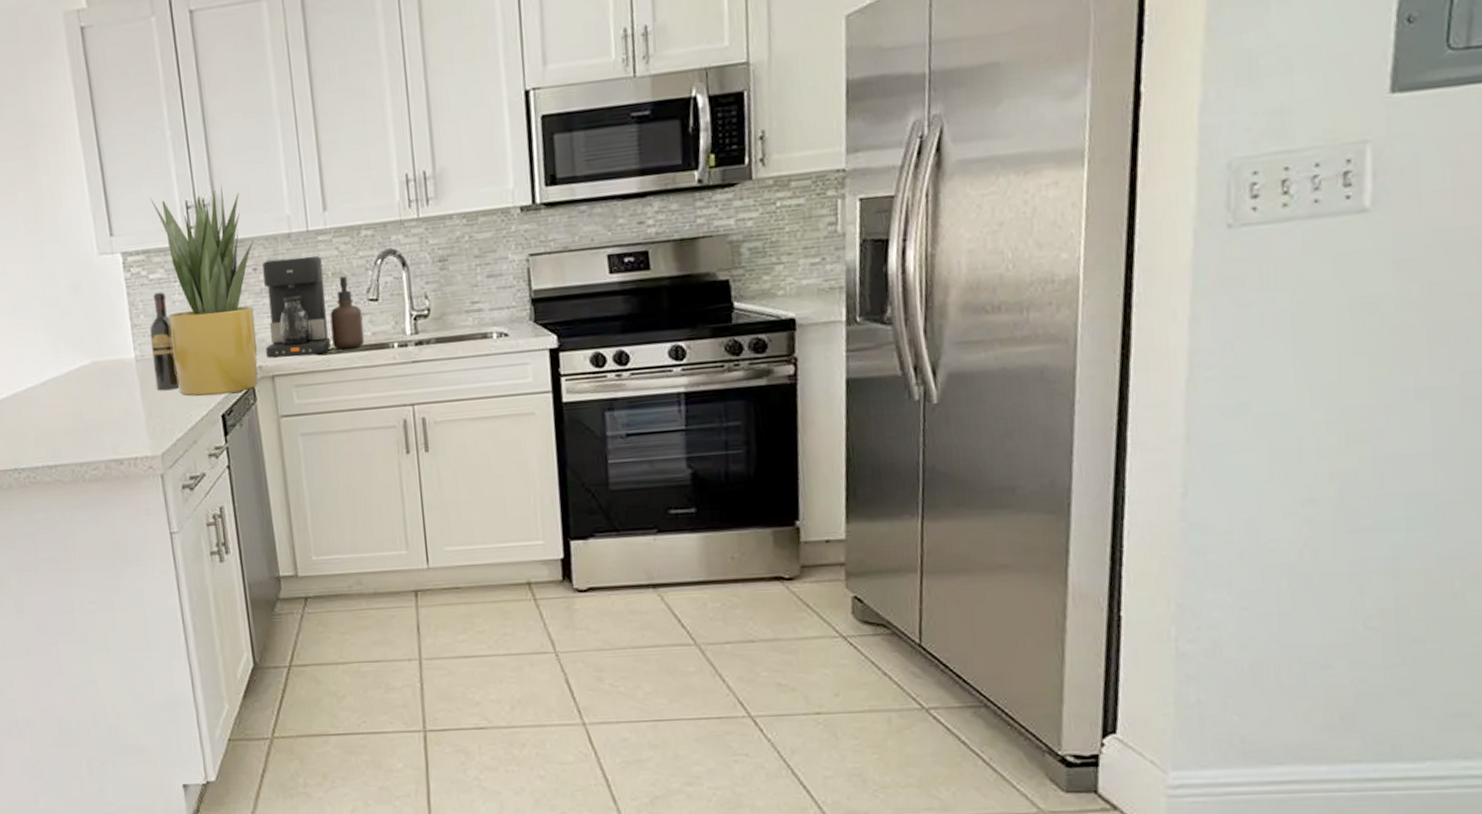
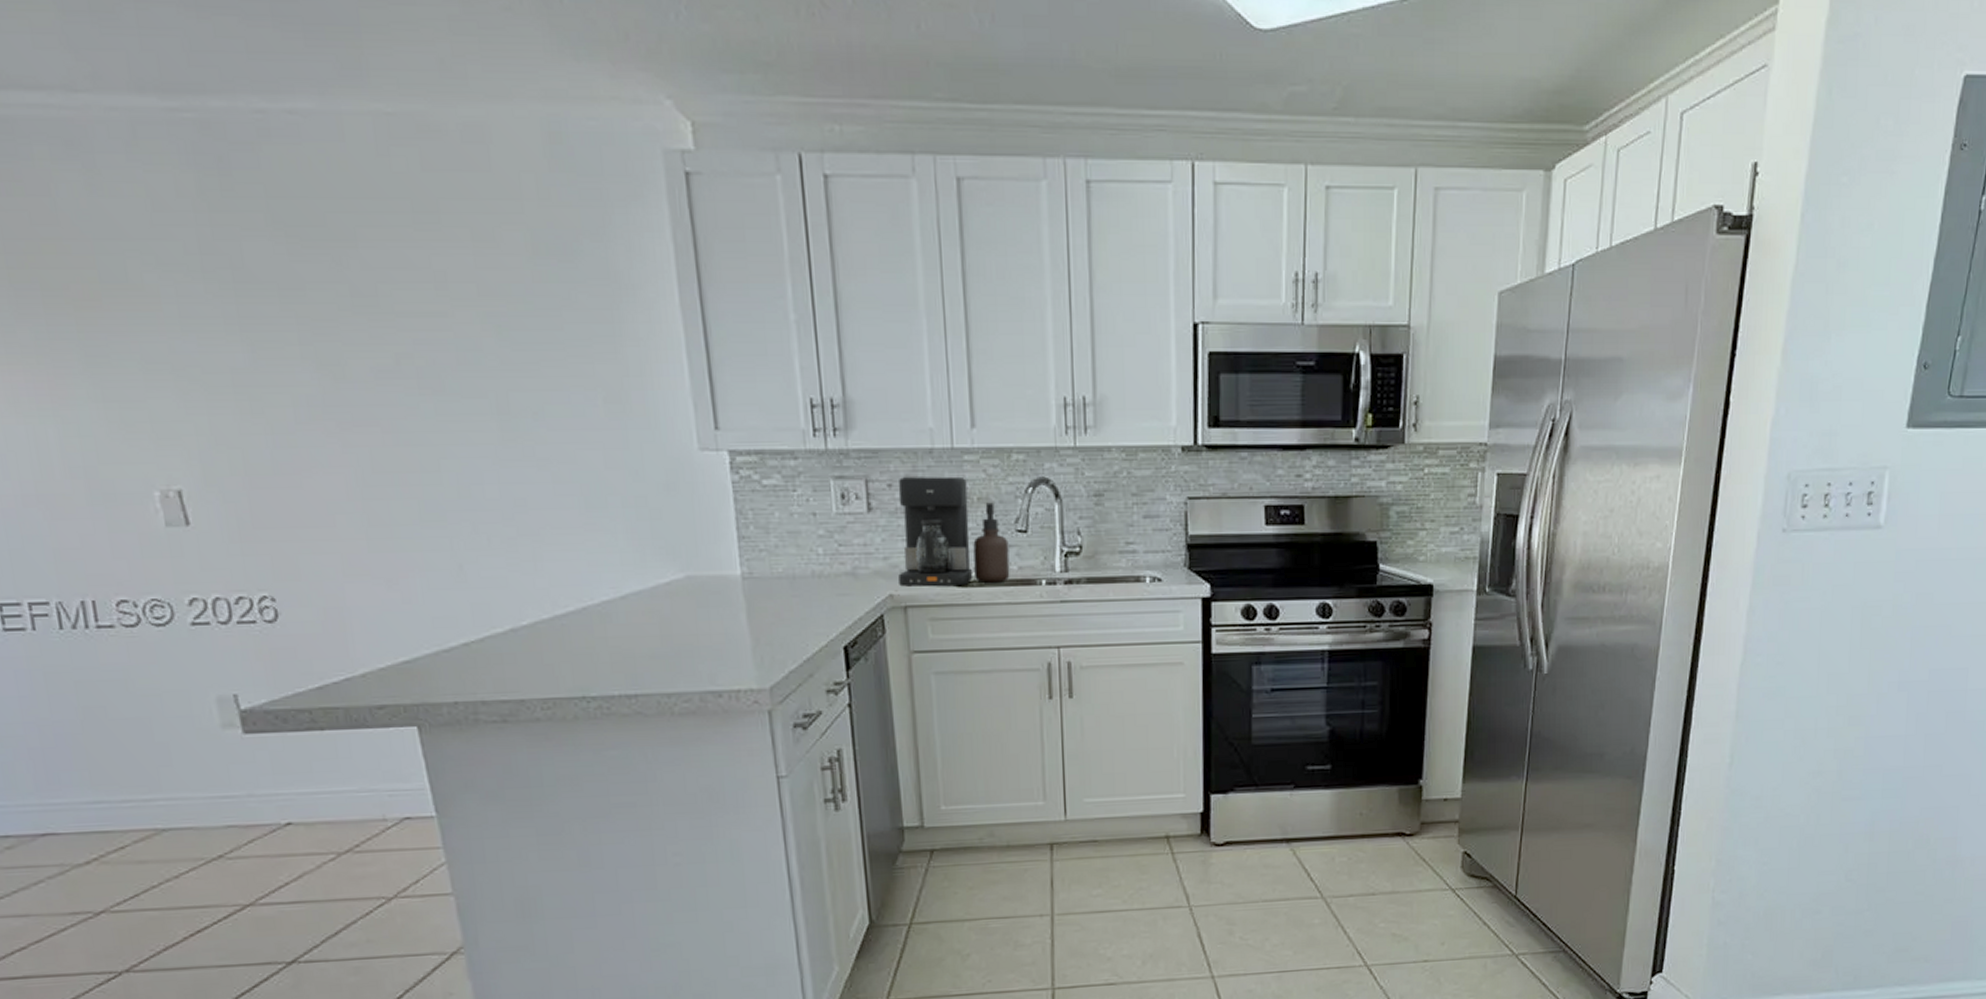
planter: present [150,183,258,397] -> none [767,382,890,625]
wine bottle: present [150,291,180,391] -> none [761,500,795,616]

